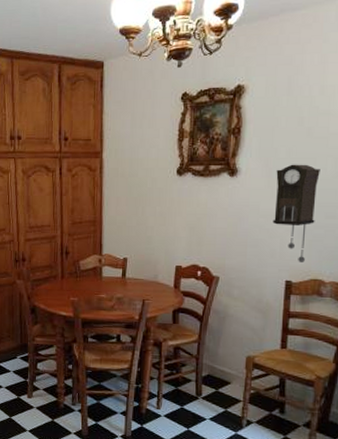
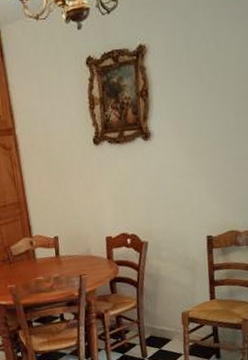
pendulum clock: present [272,164,320,262] -> none [186,121,225,217]

